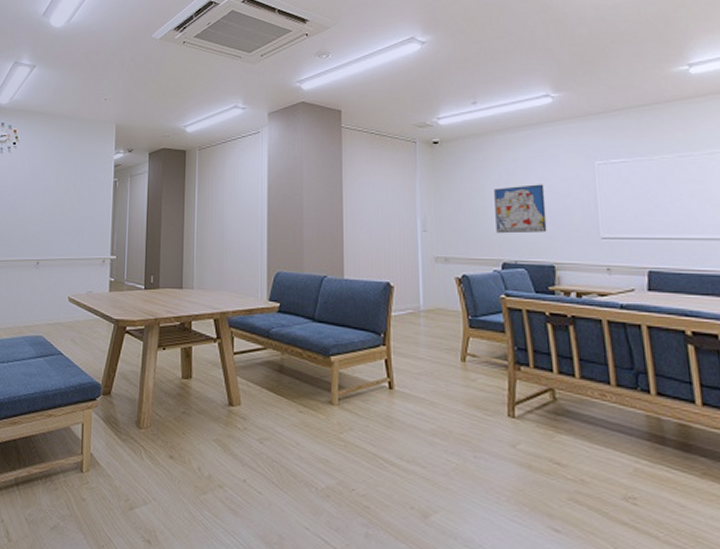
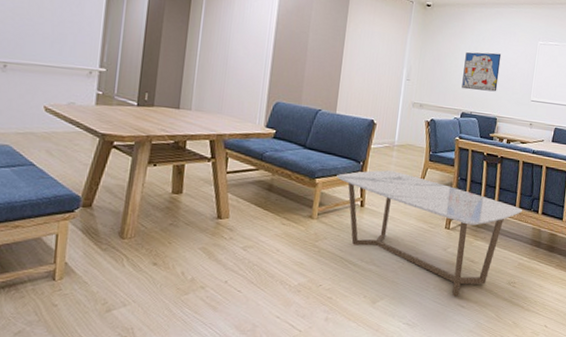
coffee table: none [355,342,624,516] -> present [337,170,523,297]

